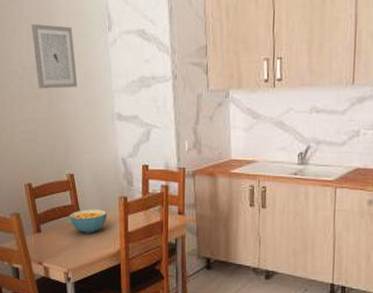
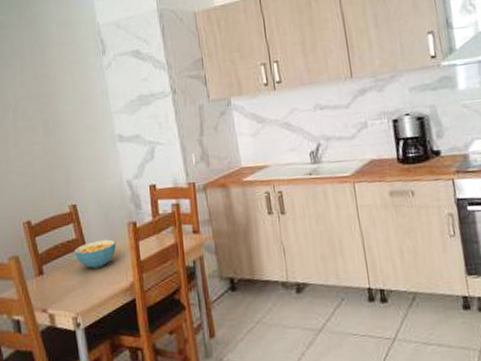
wall art: present [31,23,78,89] -> none [23,55,75,120]

